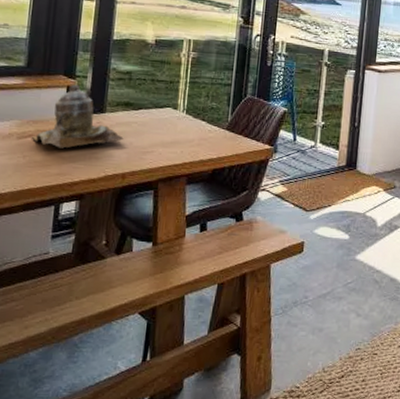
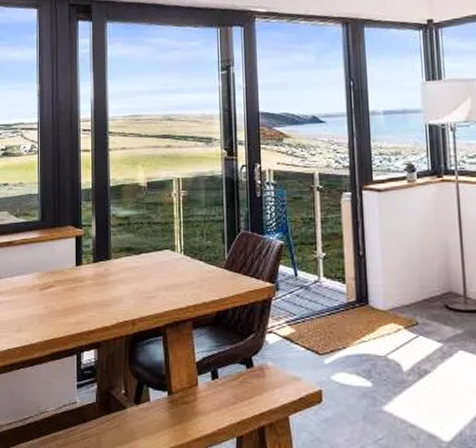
teapot: present [32,84,124,149] -> none [52,233,130,297]

